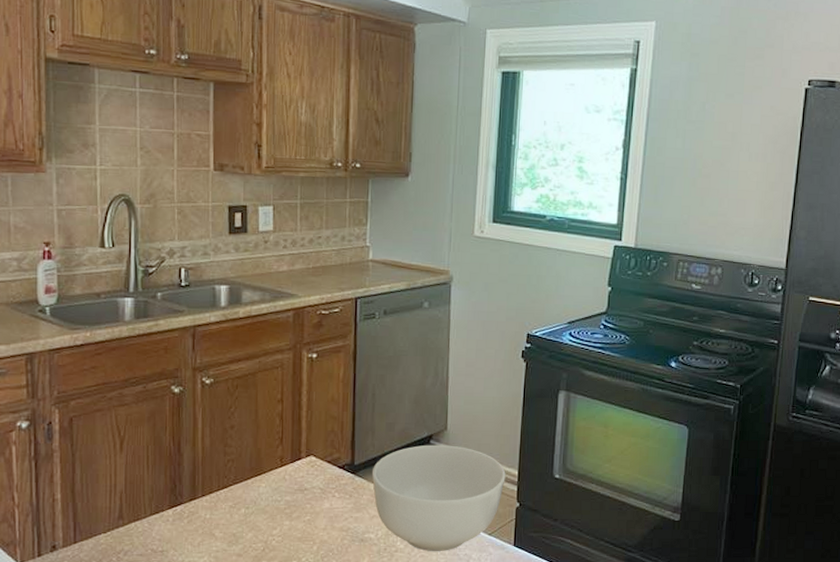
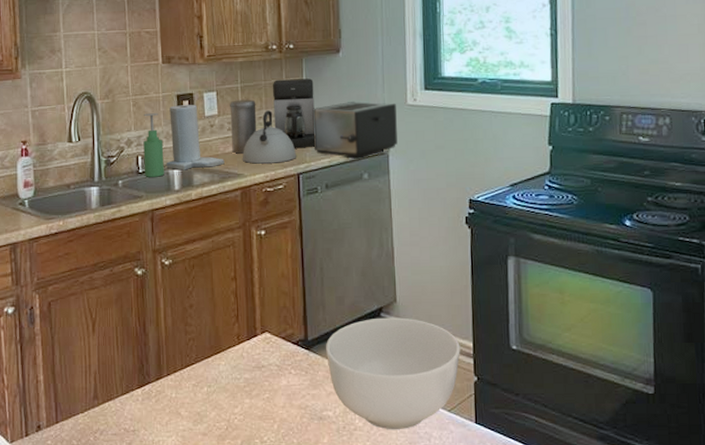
soap dispenser: none [187,223,211,292] -> present [143,113,164,177]
paper towel: none [211,217,278,287] -> present [165,105,225,171]
canister: none [285,216,316,273] -> present [230,99,257,154]
kettle: none [298,230,355,286] -> present [243,110,296,164]
coffee maker: none [334,199,379,273] -> present [273,78,315,149]
toaster: none [374,228,463,286] -> present [312,101,397,158]

